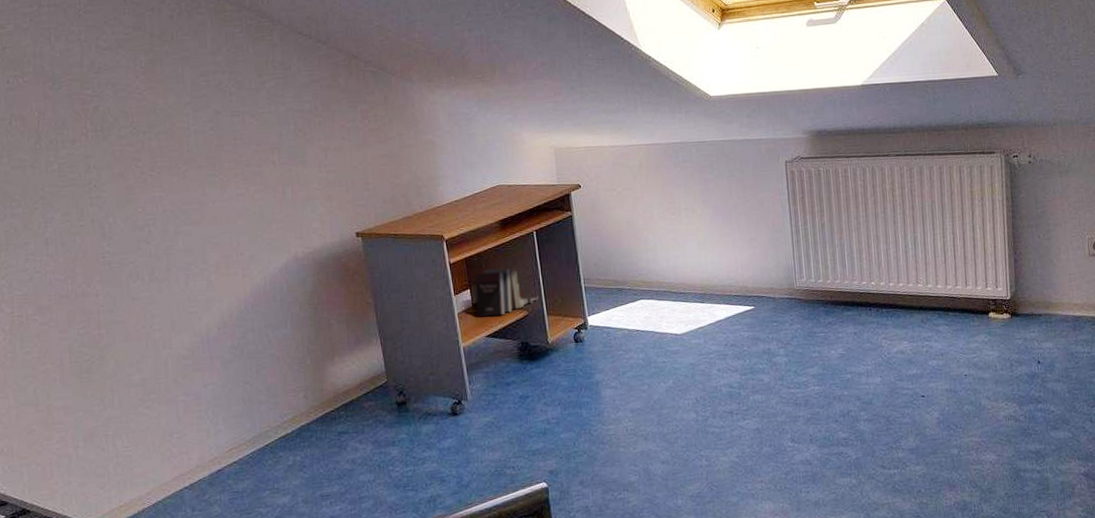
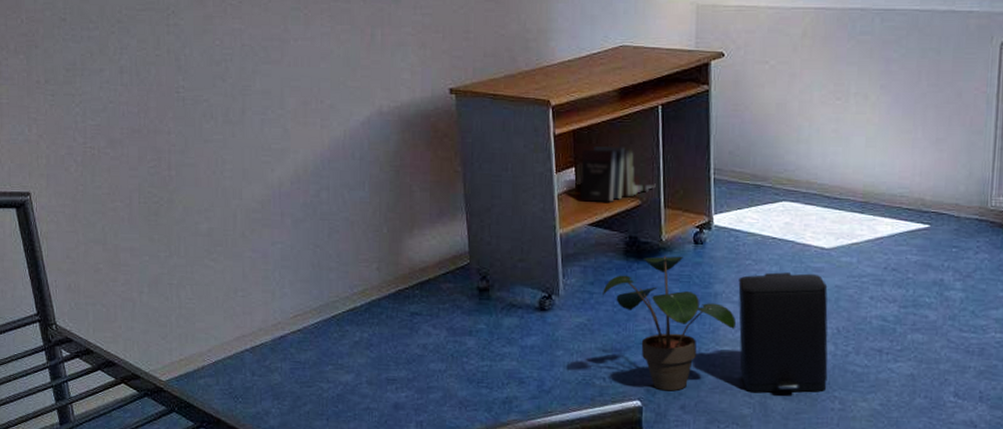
potted plant: none [504,354,616,471] -> present [603,255,736,391]
pedal bin: none [614,356,695,462] -> present [738,272,828,393]

